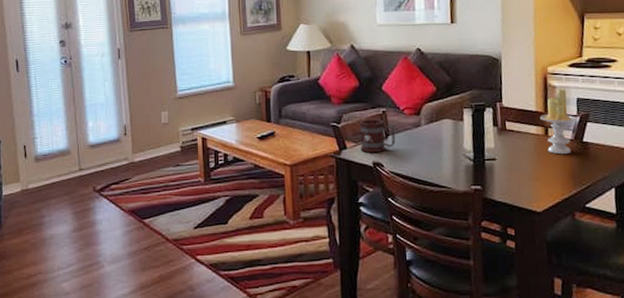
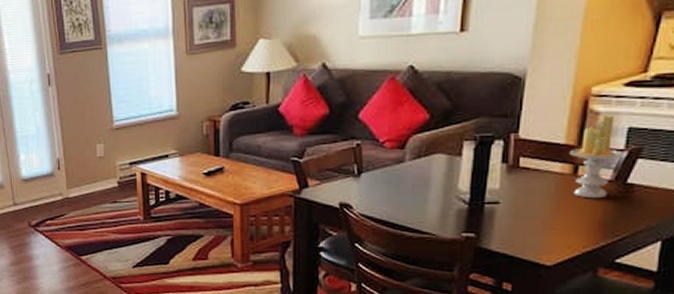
mug: present [359,119,396,152] -> none [326,153,372,192]

